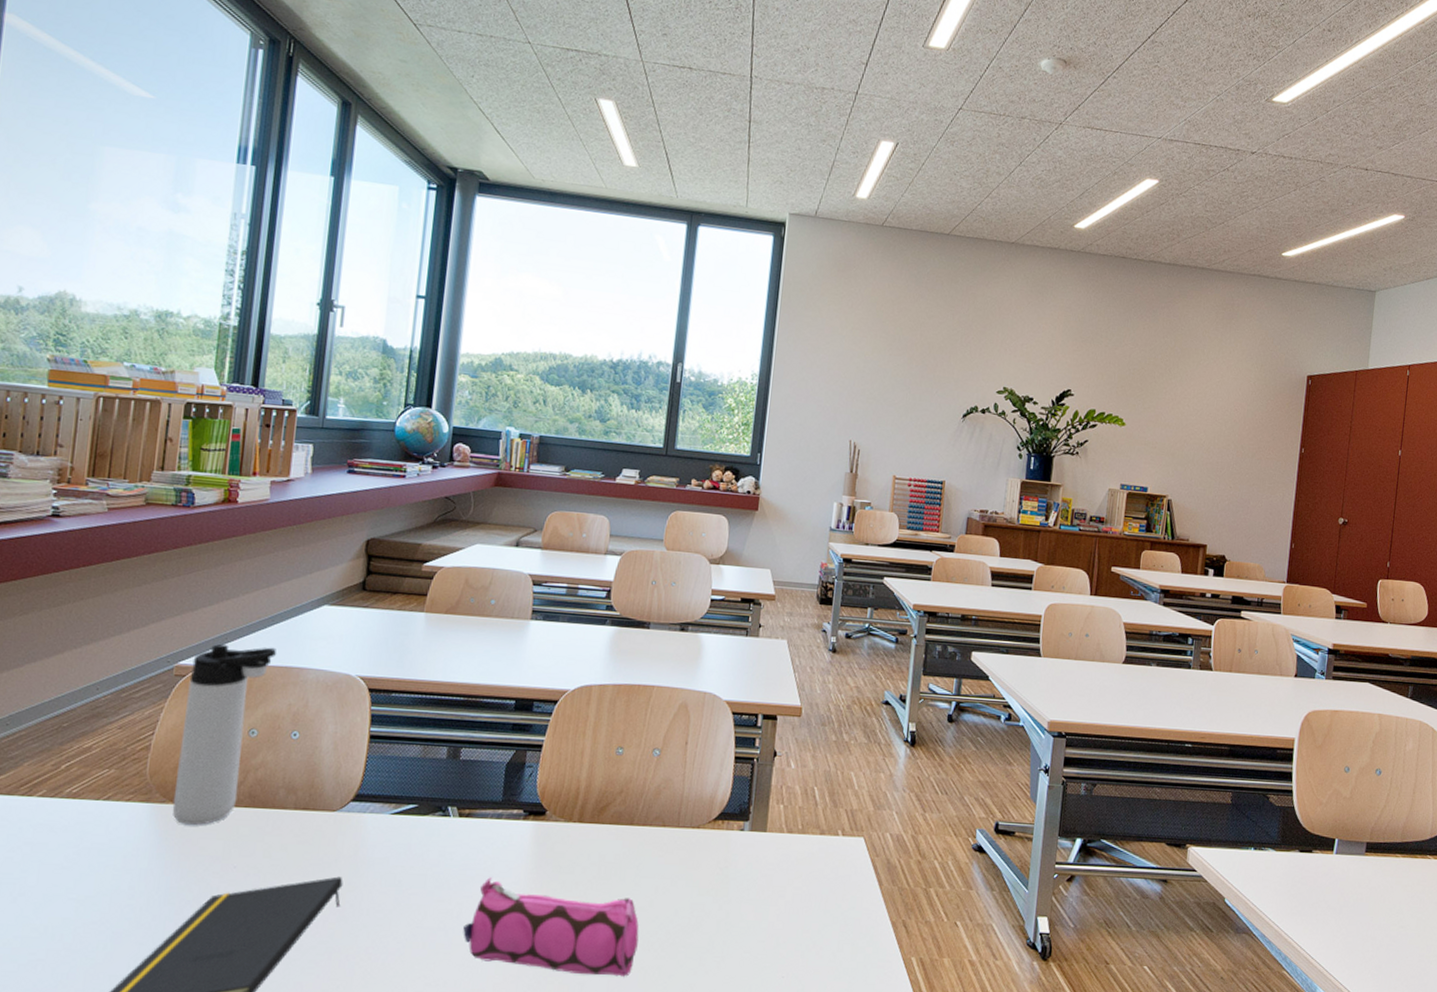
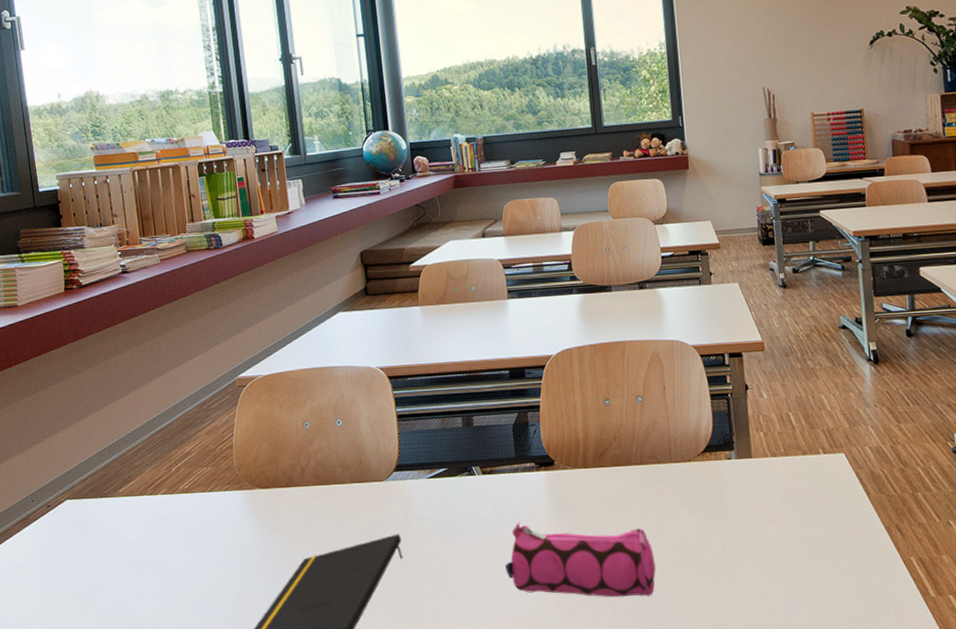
thermos bottle: present [172,644,277,826] -> none [249,353,311,505]

